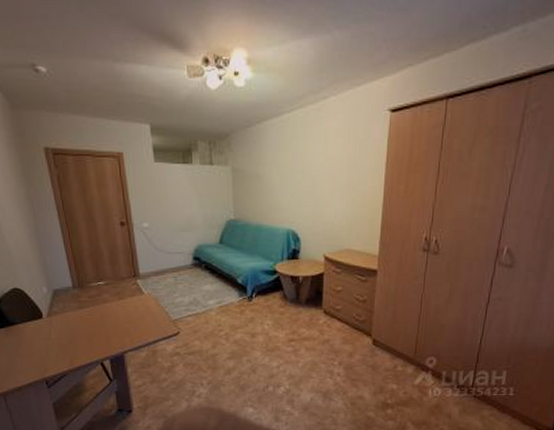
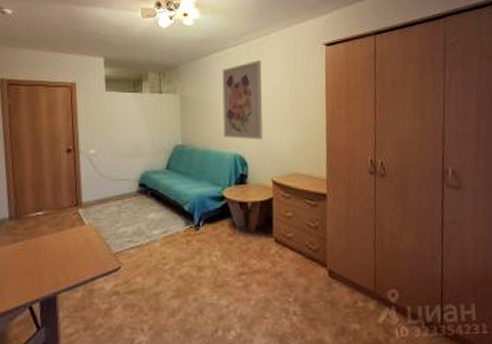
wall art: none [276,128,319,216] -> present [222,60,263,140]

